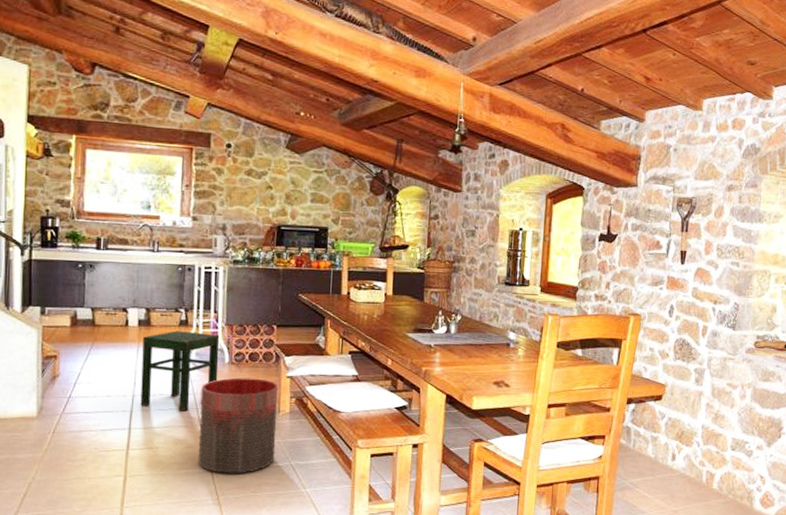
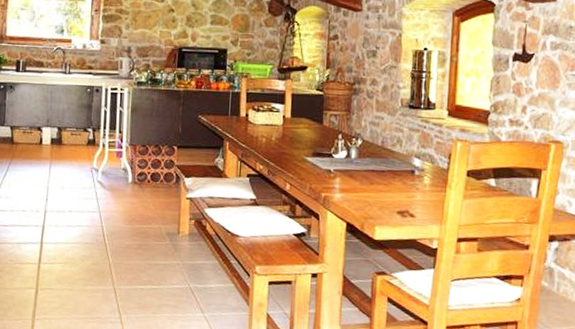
stool: present [140,331,220,412] -> none [51,149,124,229]
trash can: present [197,377,279,474] -> none [102,197,178,294]

